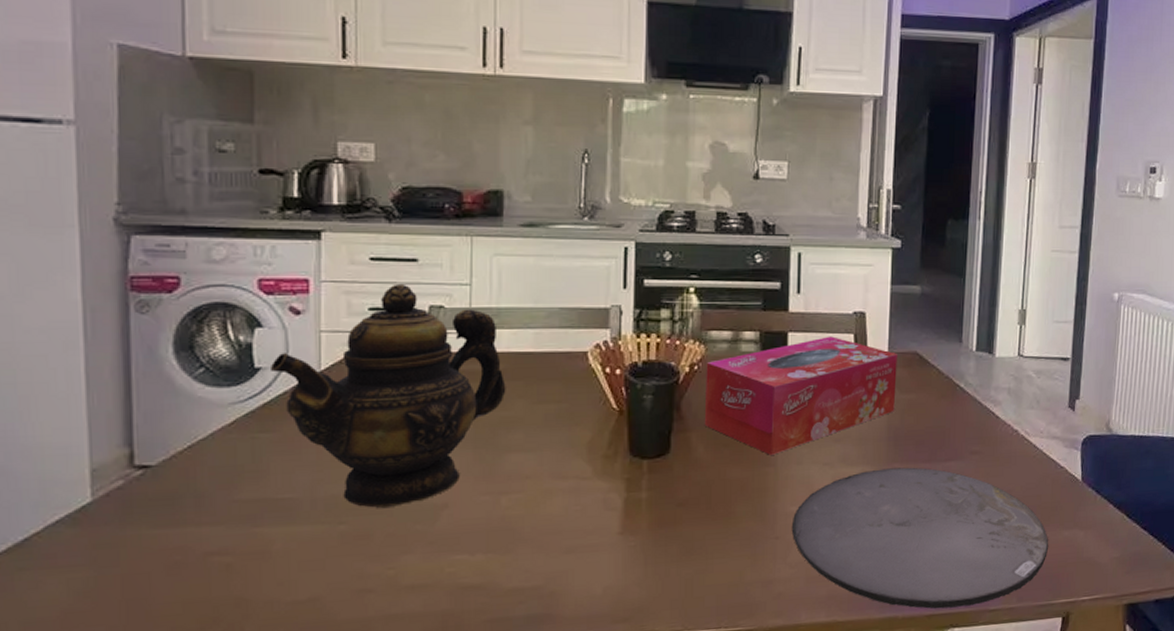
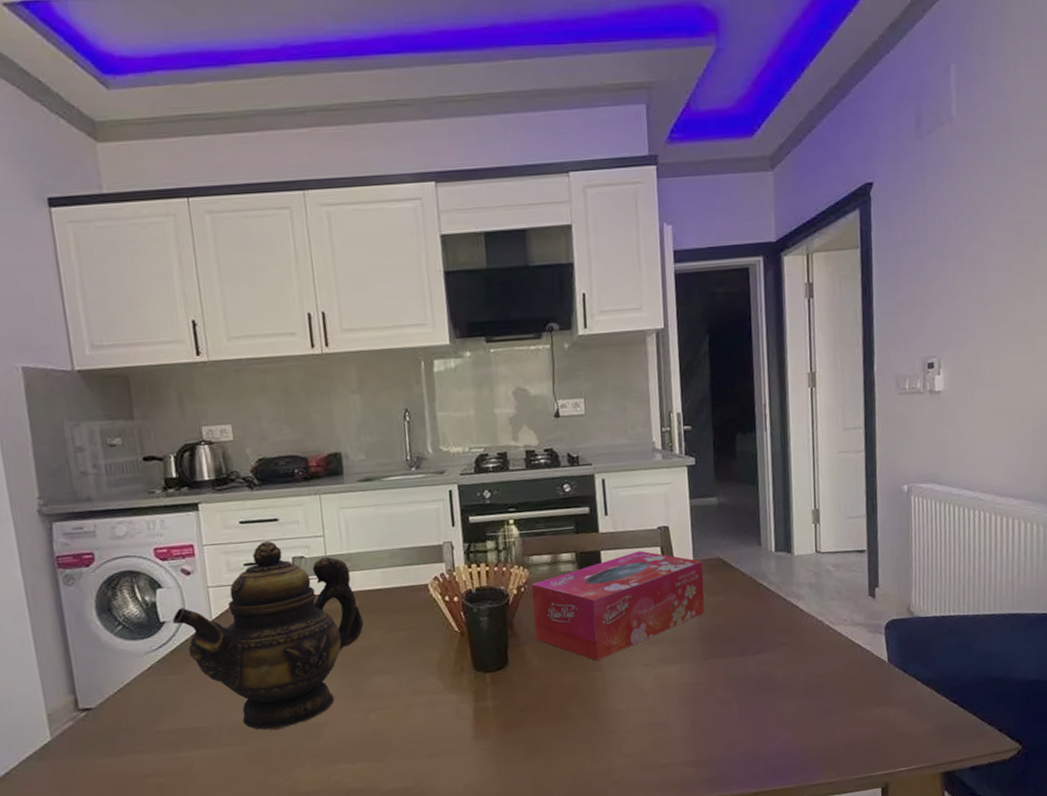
plate: present [791,467,1049,609] -> none [622,661,863,787]

